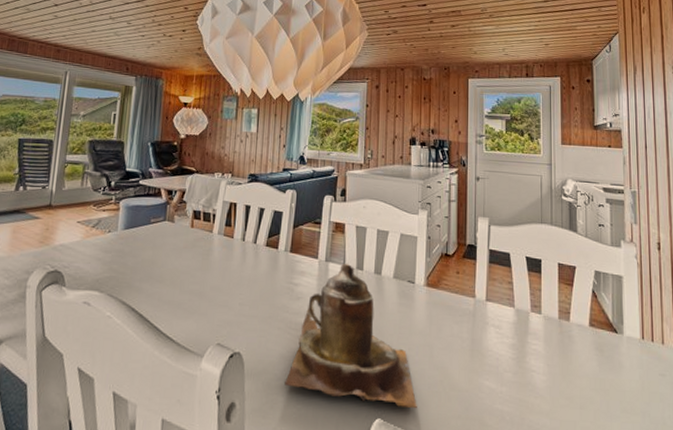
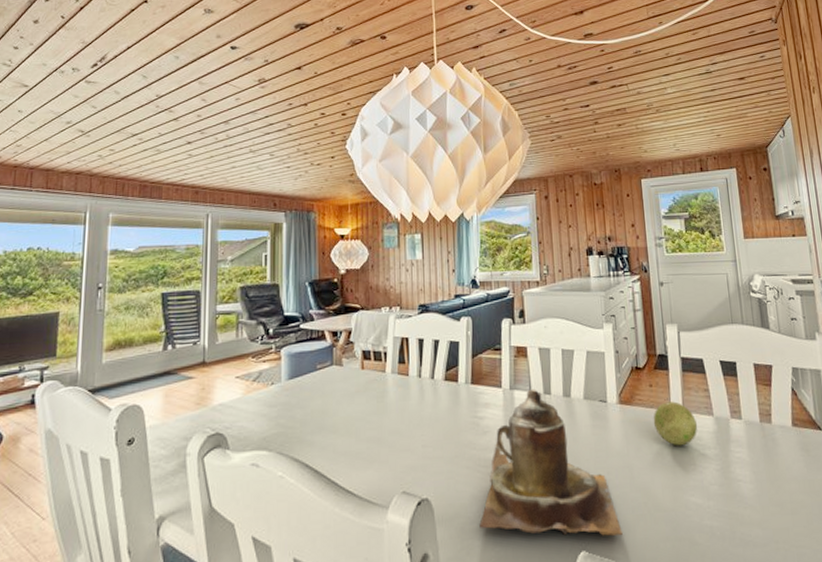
decorative ball: none [457,289,499,332] -> present [653,401,698,446]

